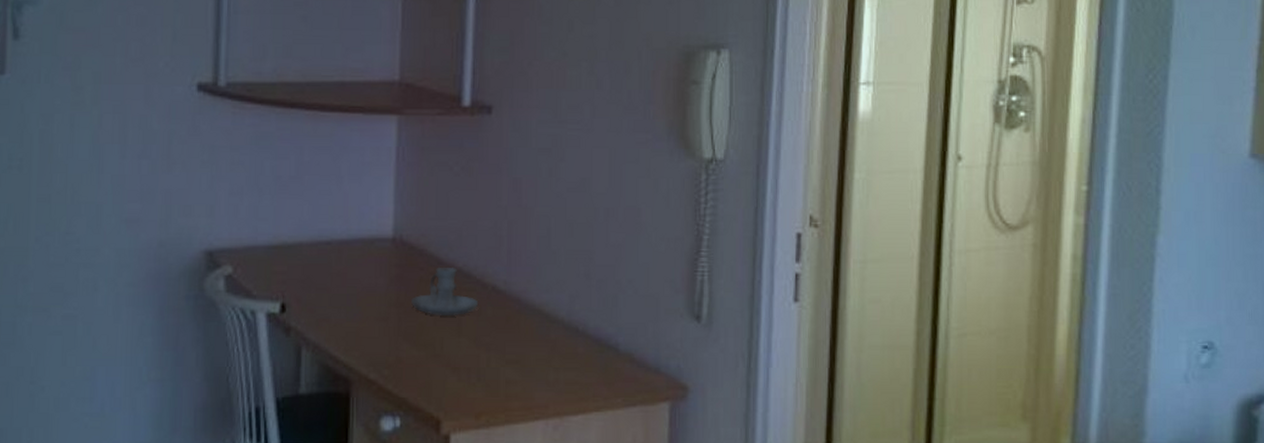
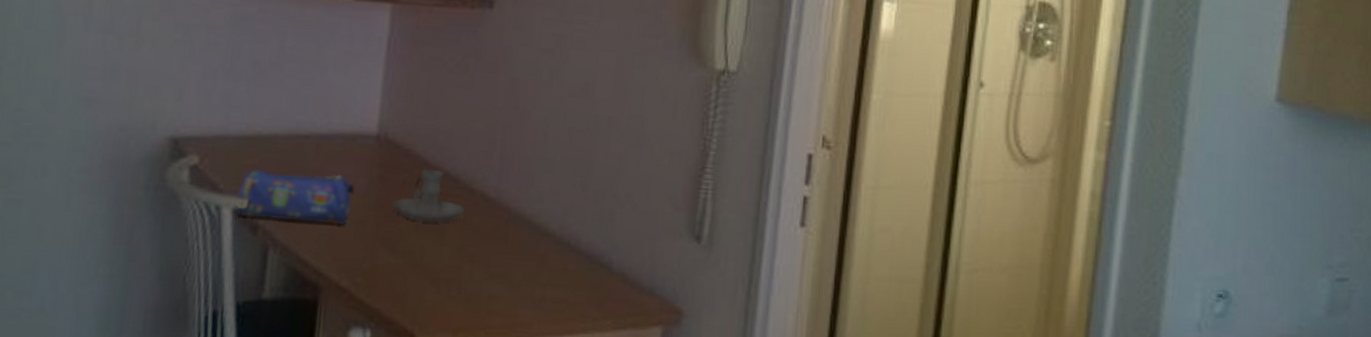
pencil case: none [269,274,376,323] -> present [236,168,355,225]

